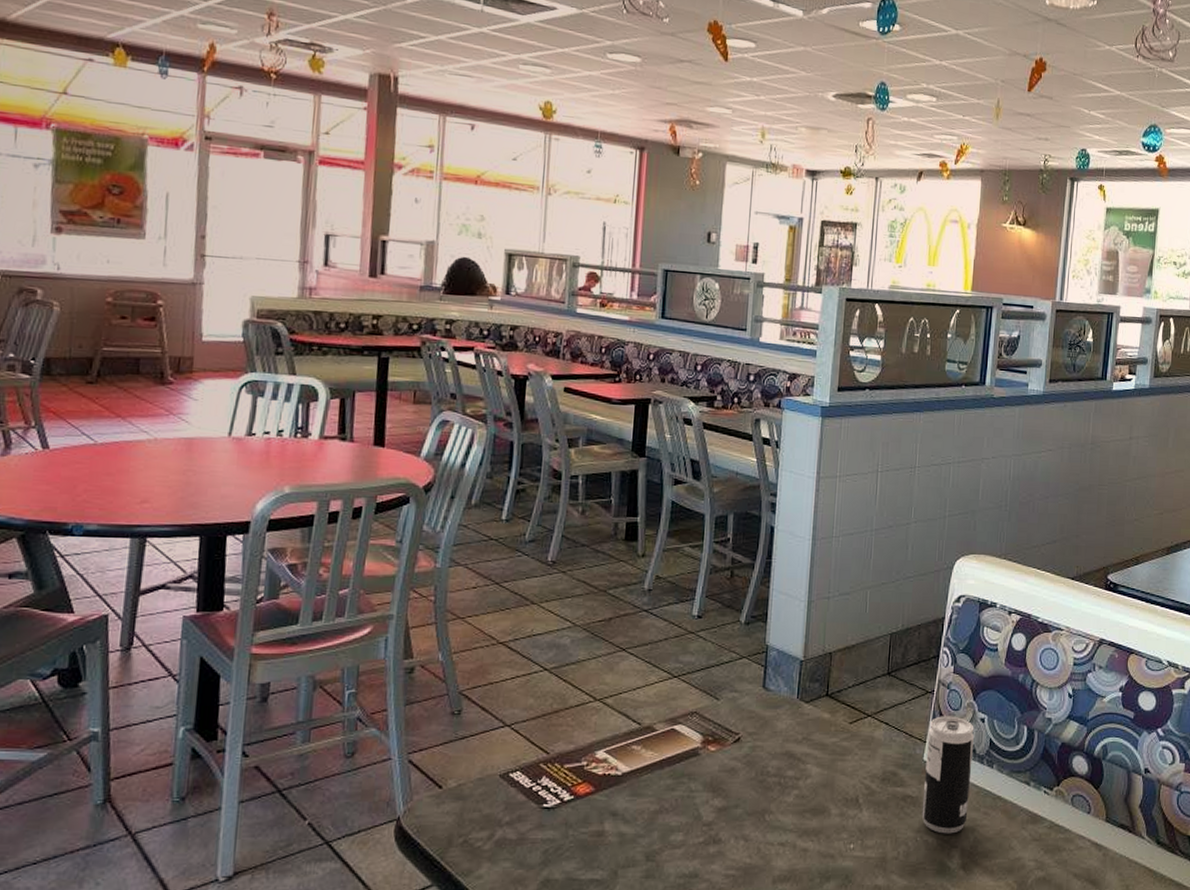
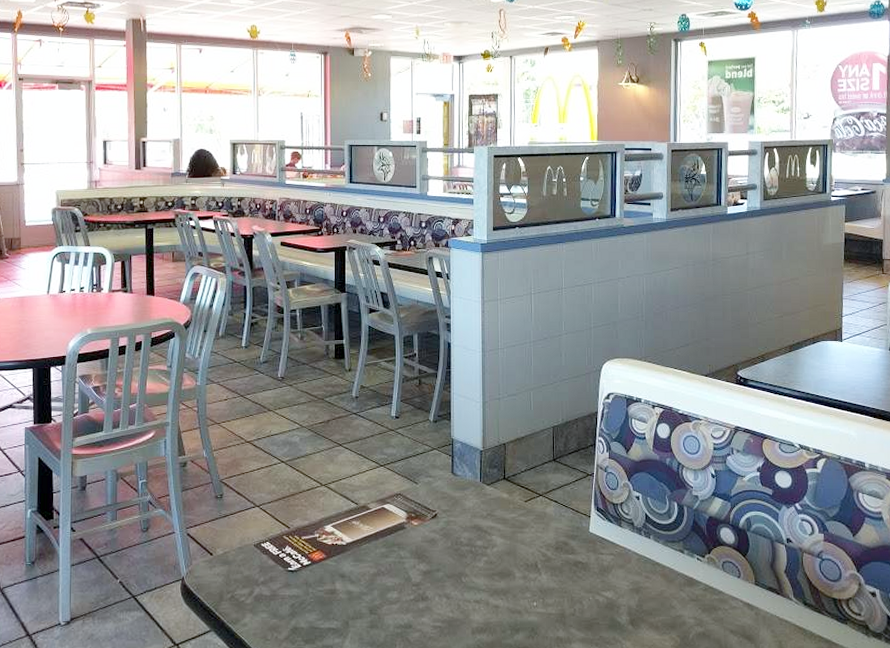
beverage can: present [921,716,974,834] -> none [591,494,632,594]

